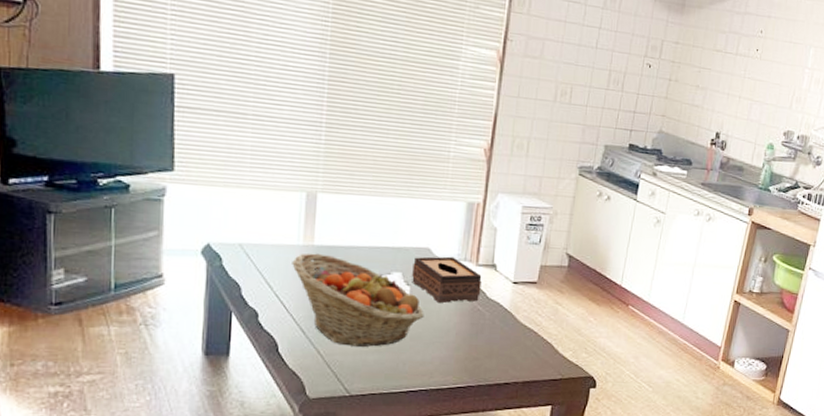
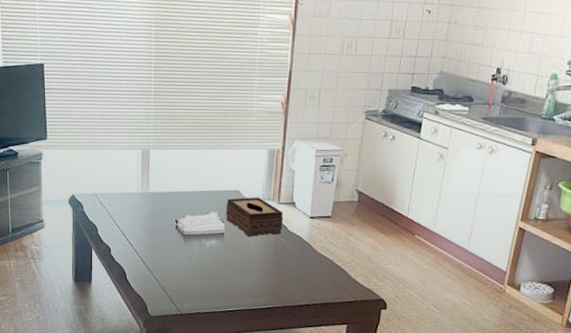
fruit basket: present [292,253,424,347] -> none [133,199,237,274]

